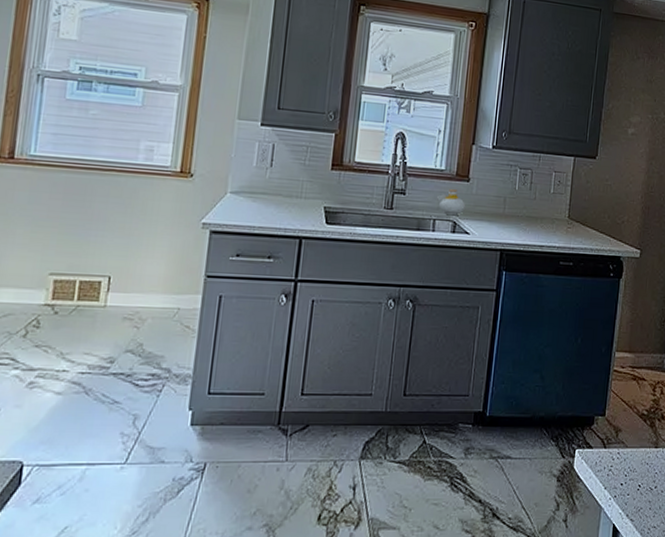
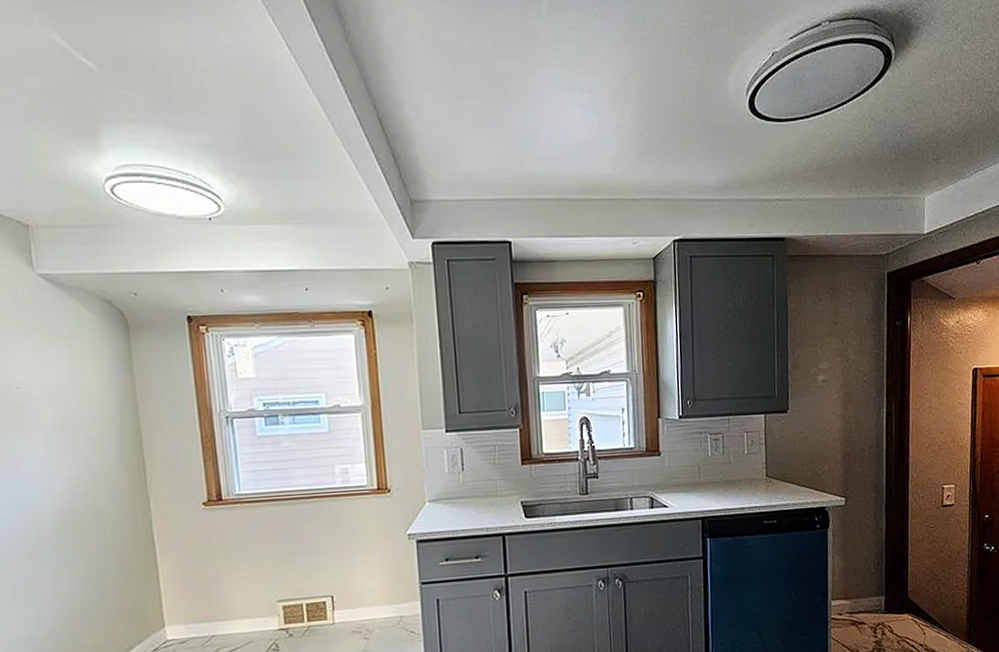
bottle: present [436,188,466,216] -> none [629,464,661,492]

